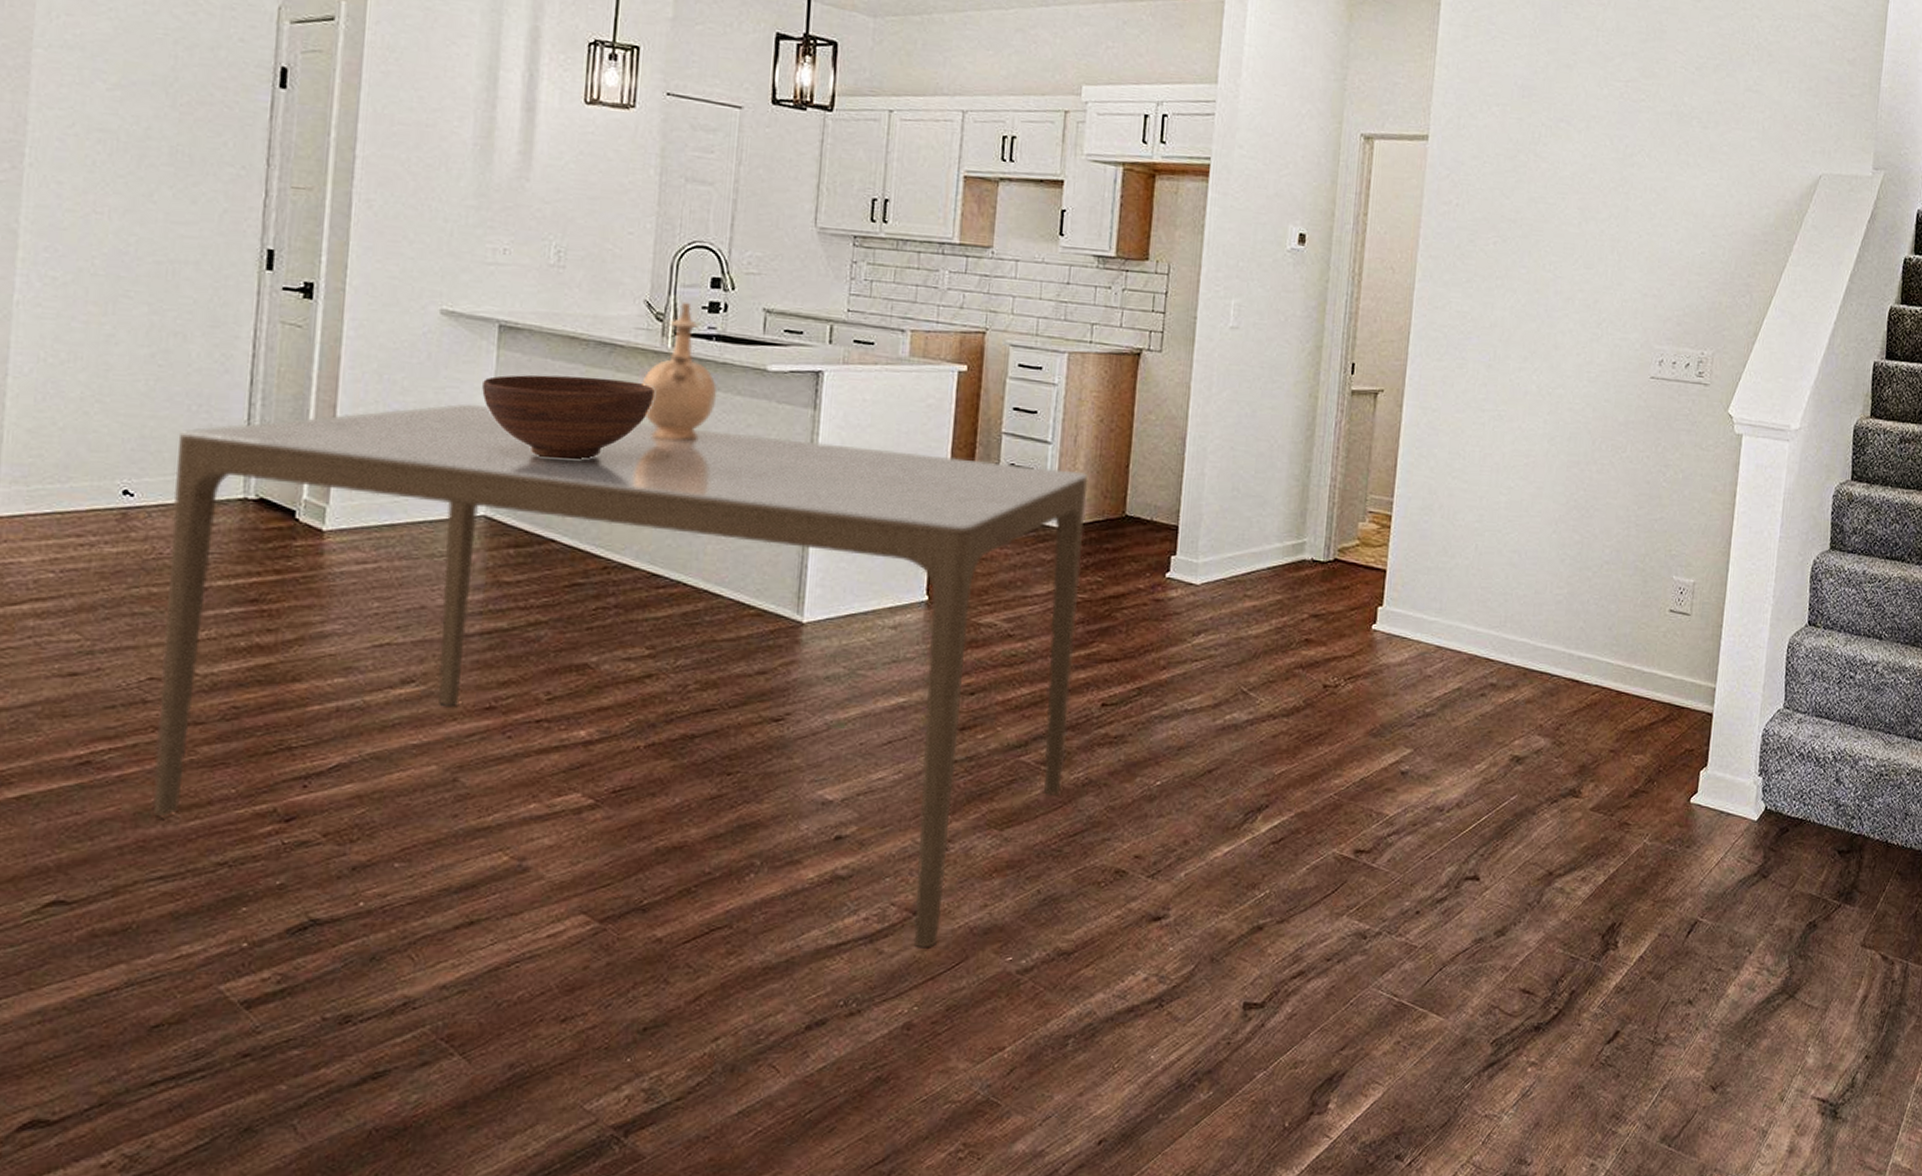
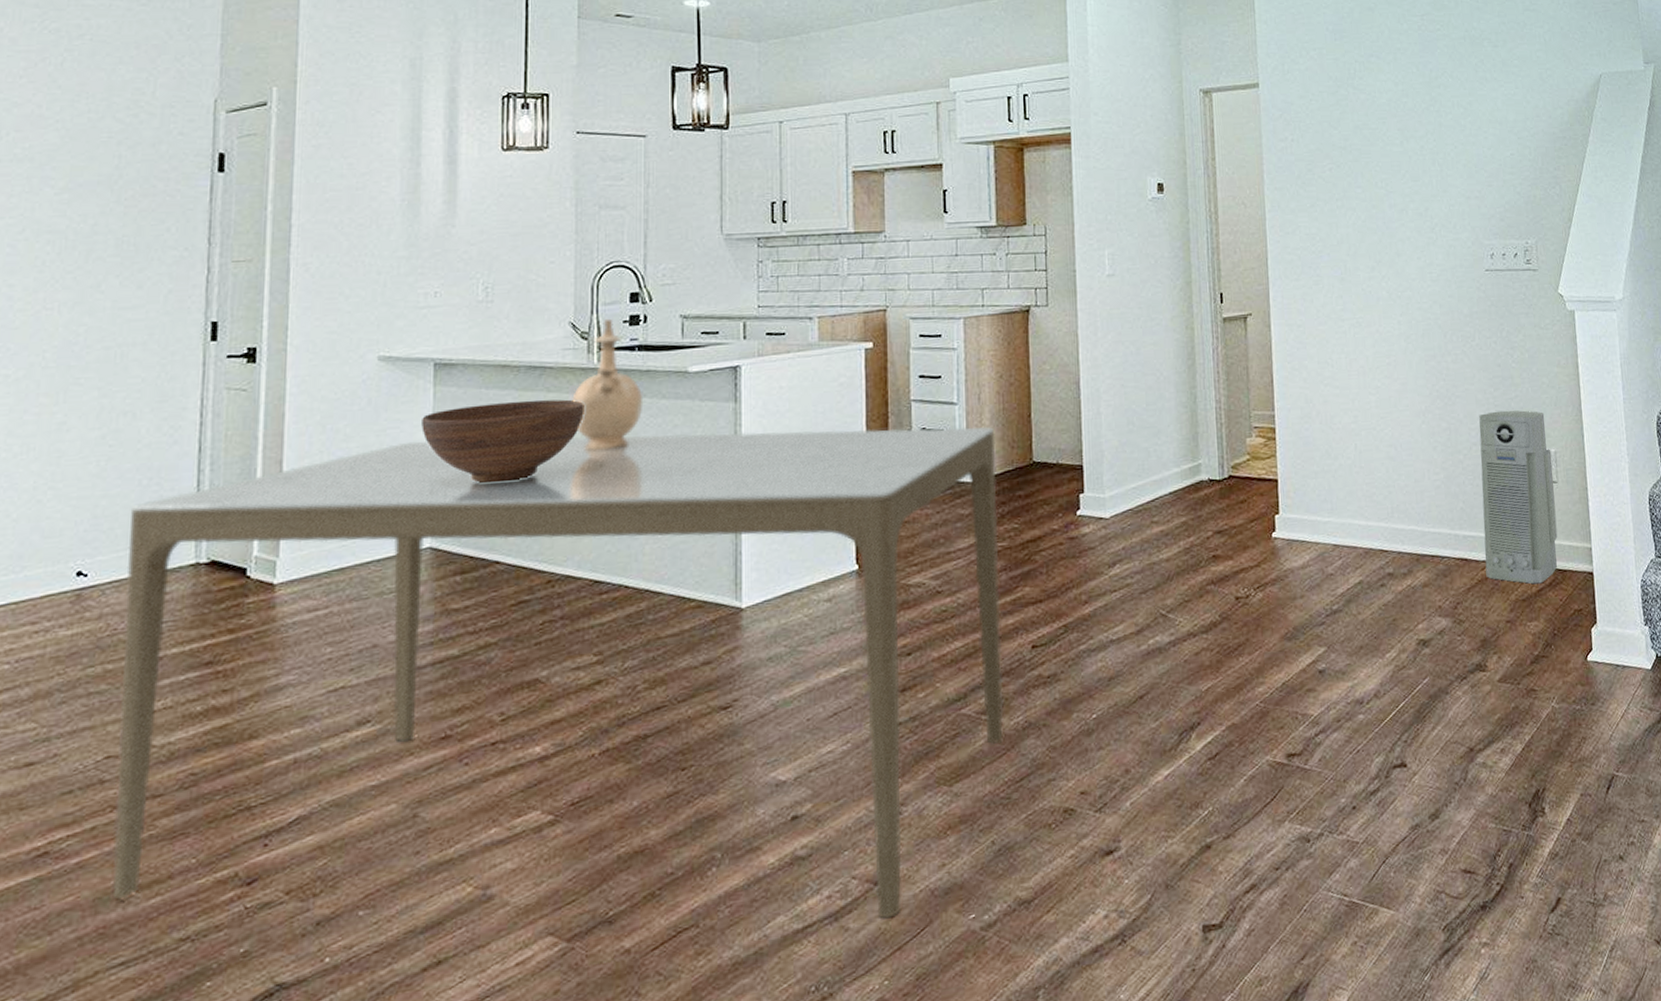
air purifier: none [1596,530,1690,717] -> present [1479,410,1558,584]

